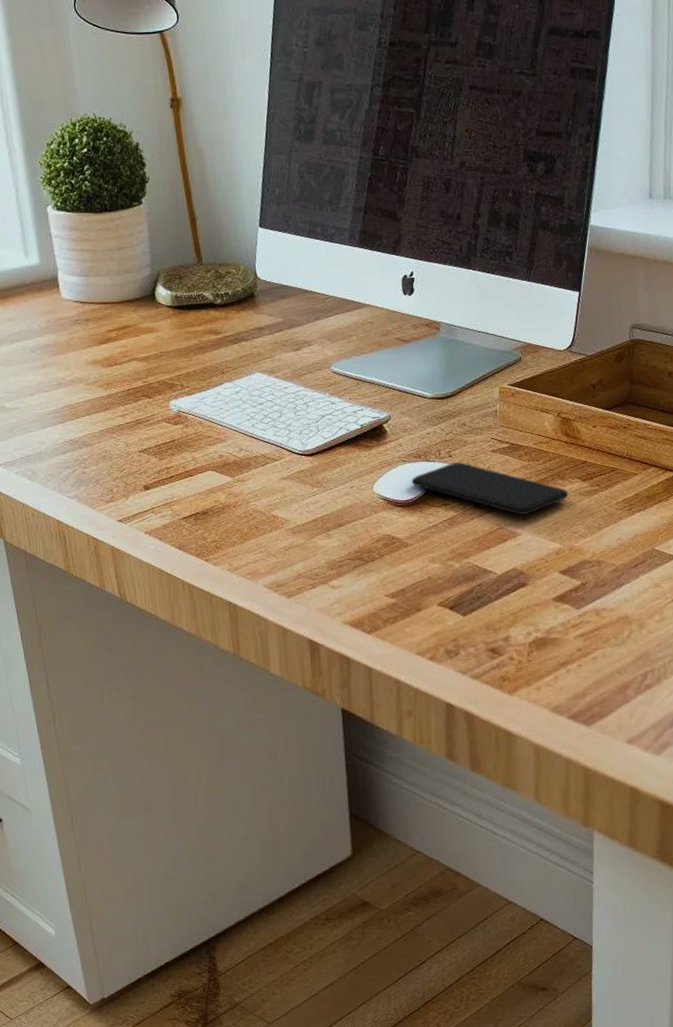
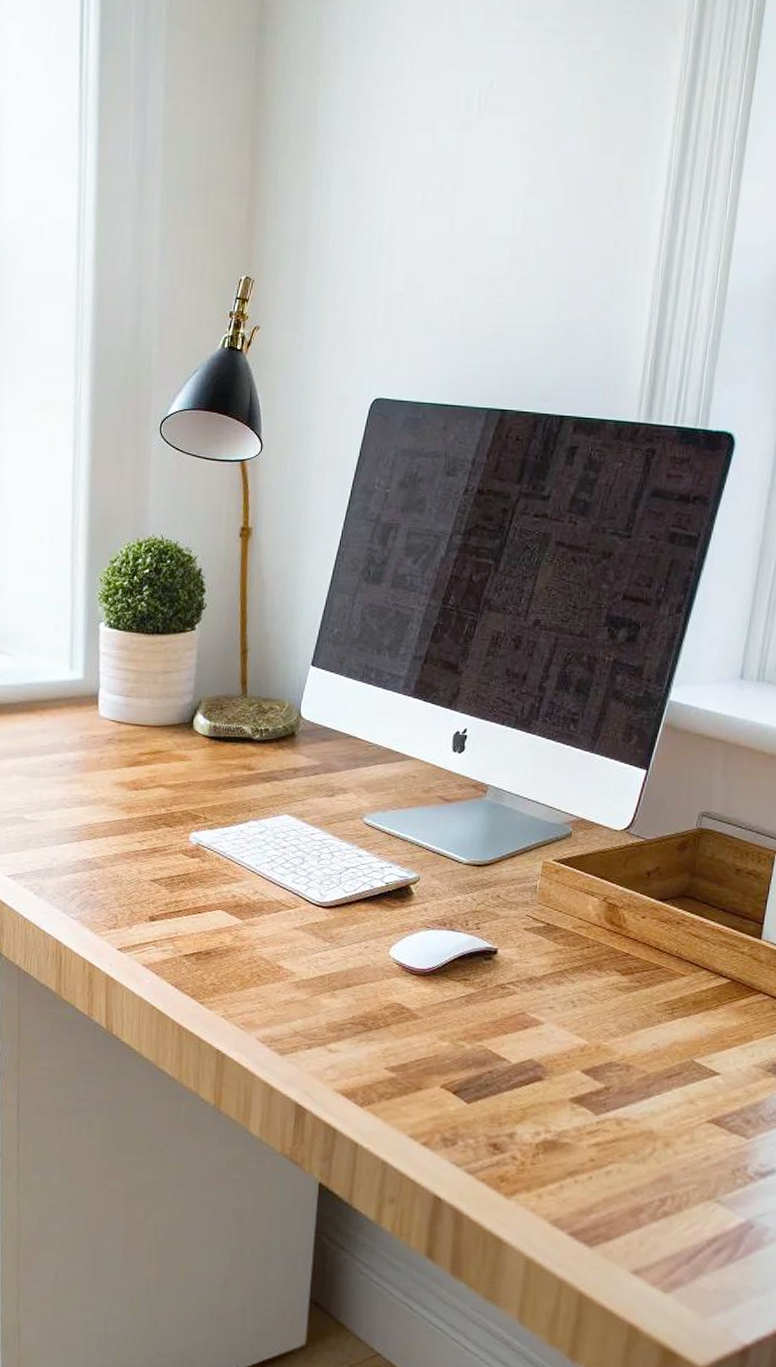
smartphone: present [411,462,569,516] -> none [431,936,604,1003]

